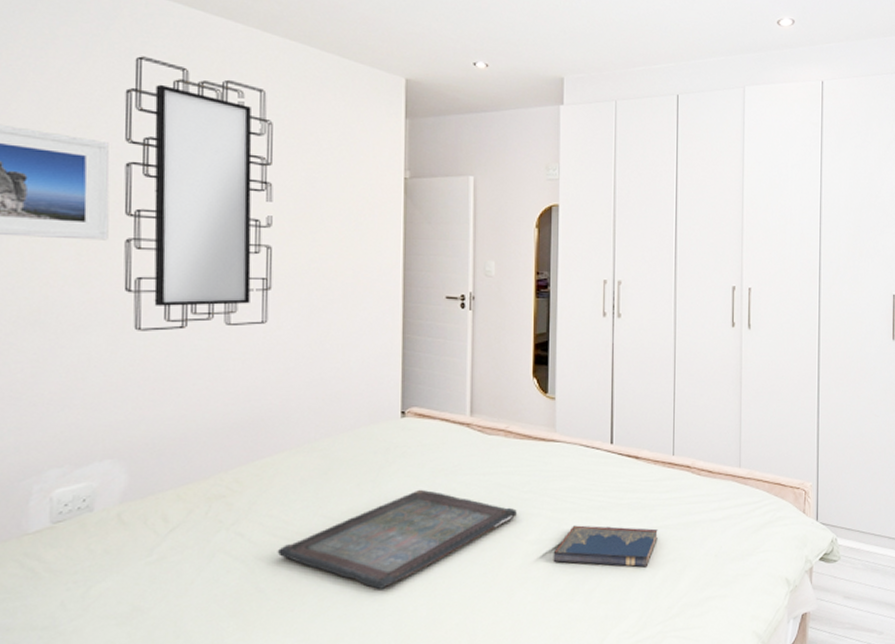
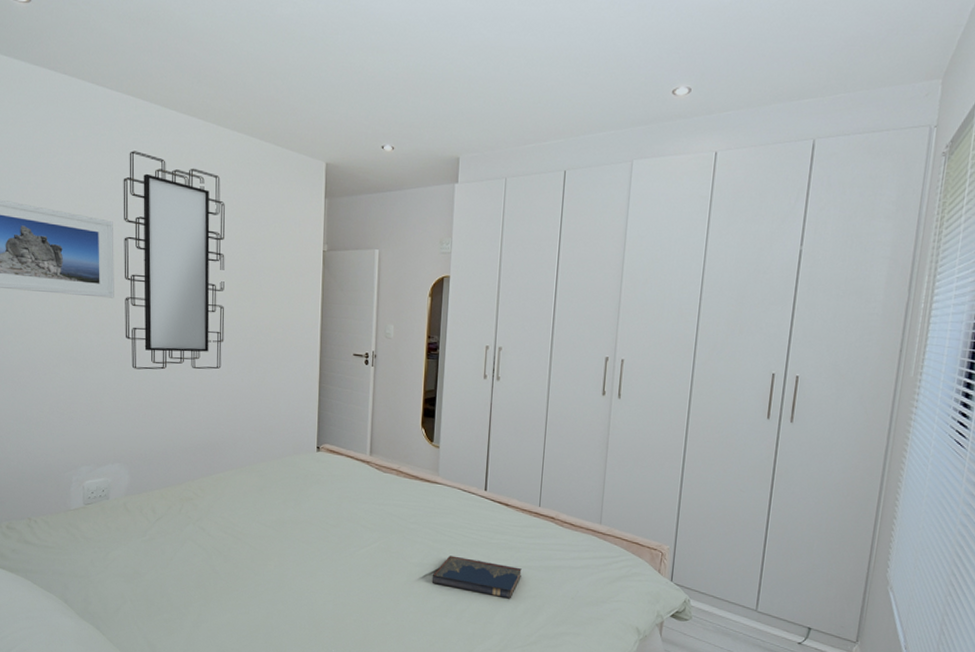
serving tray: present [277,489,518,589] -> none [227,510,405,584]

